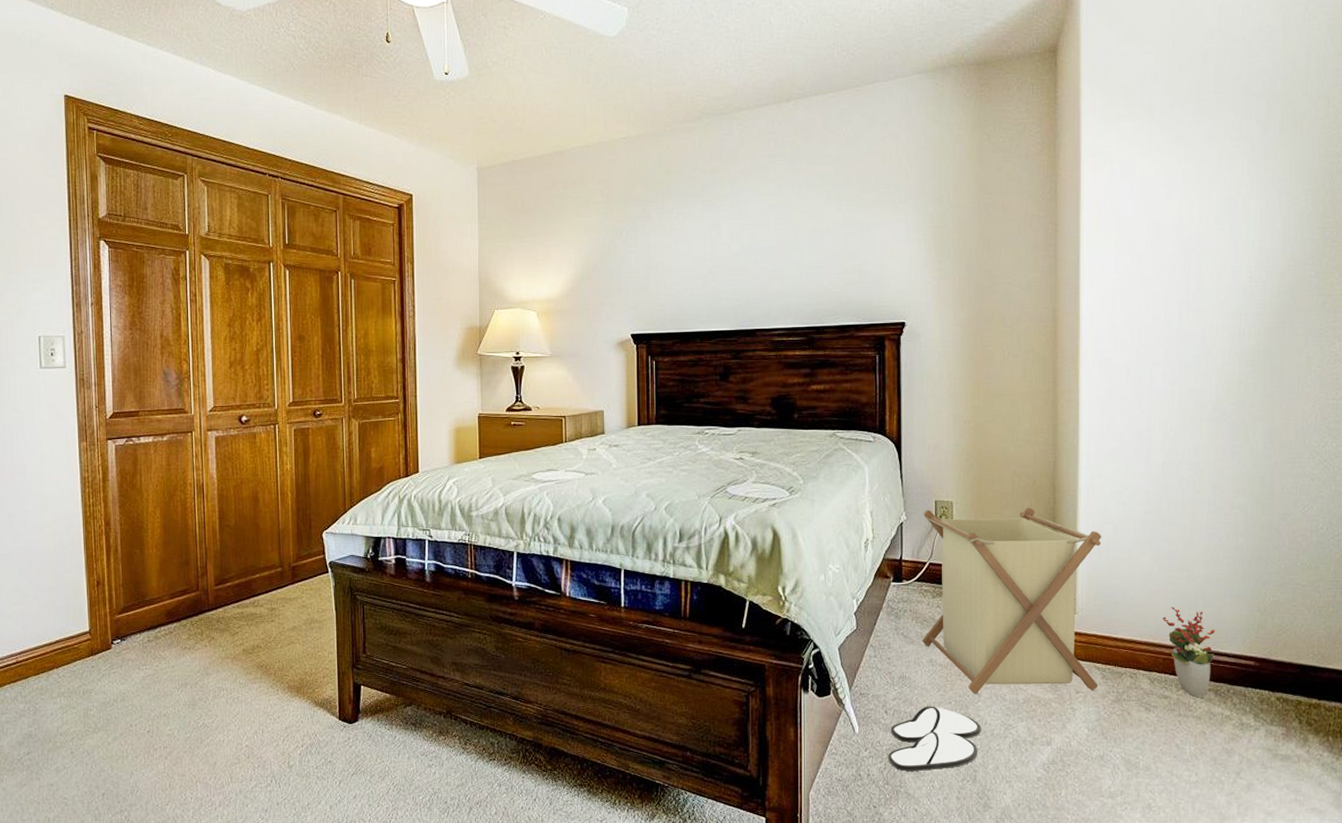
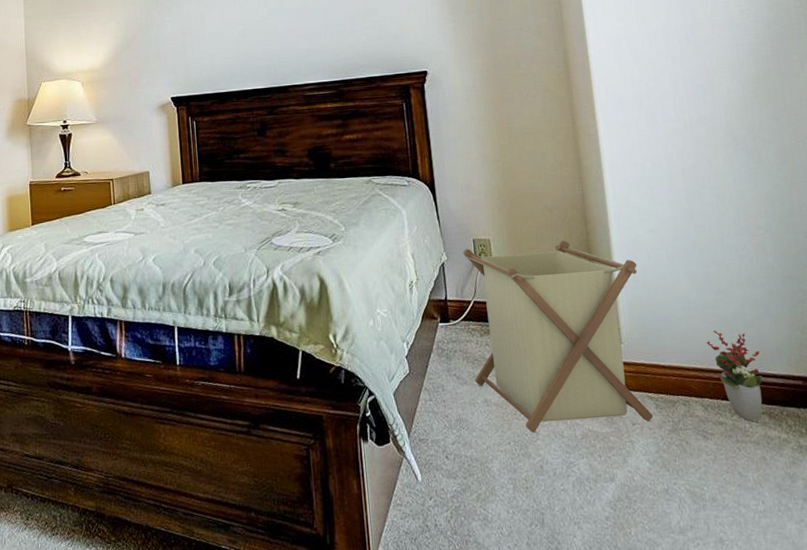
slippers: present [888,706,981,771] -> none [453,447,543,519]

